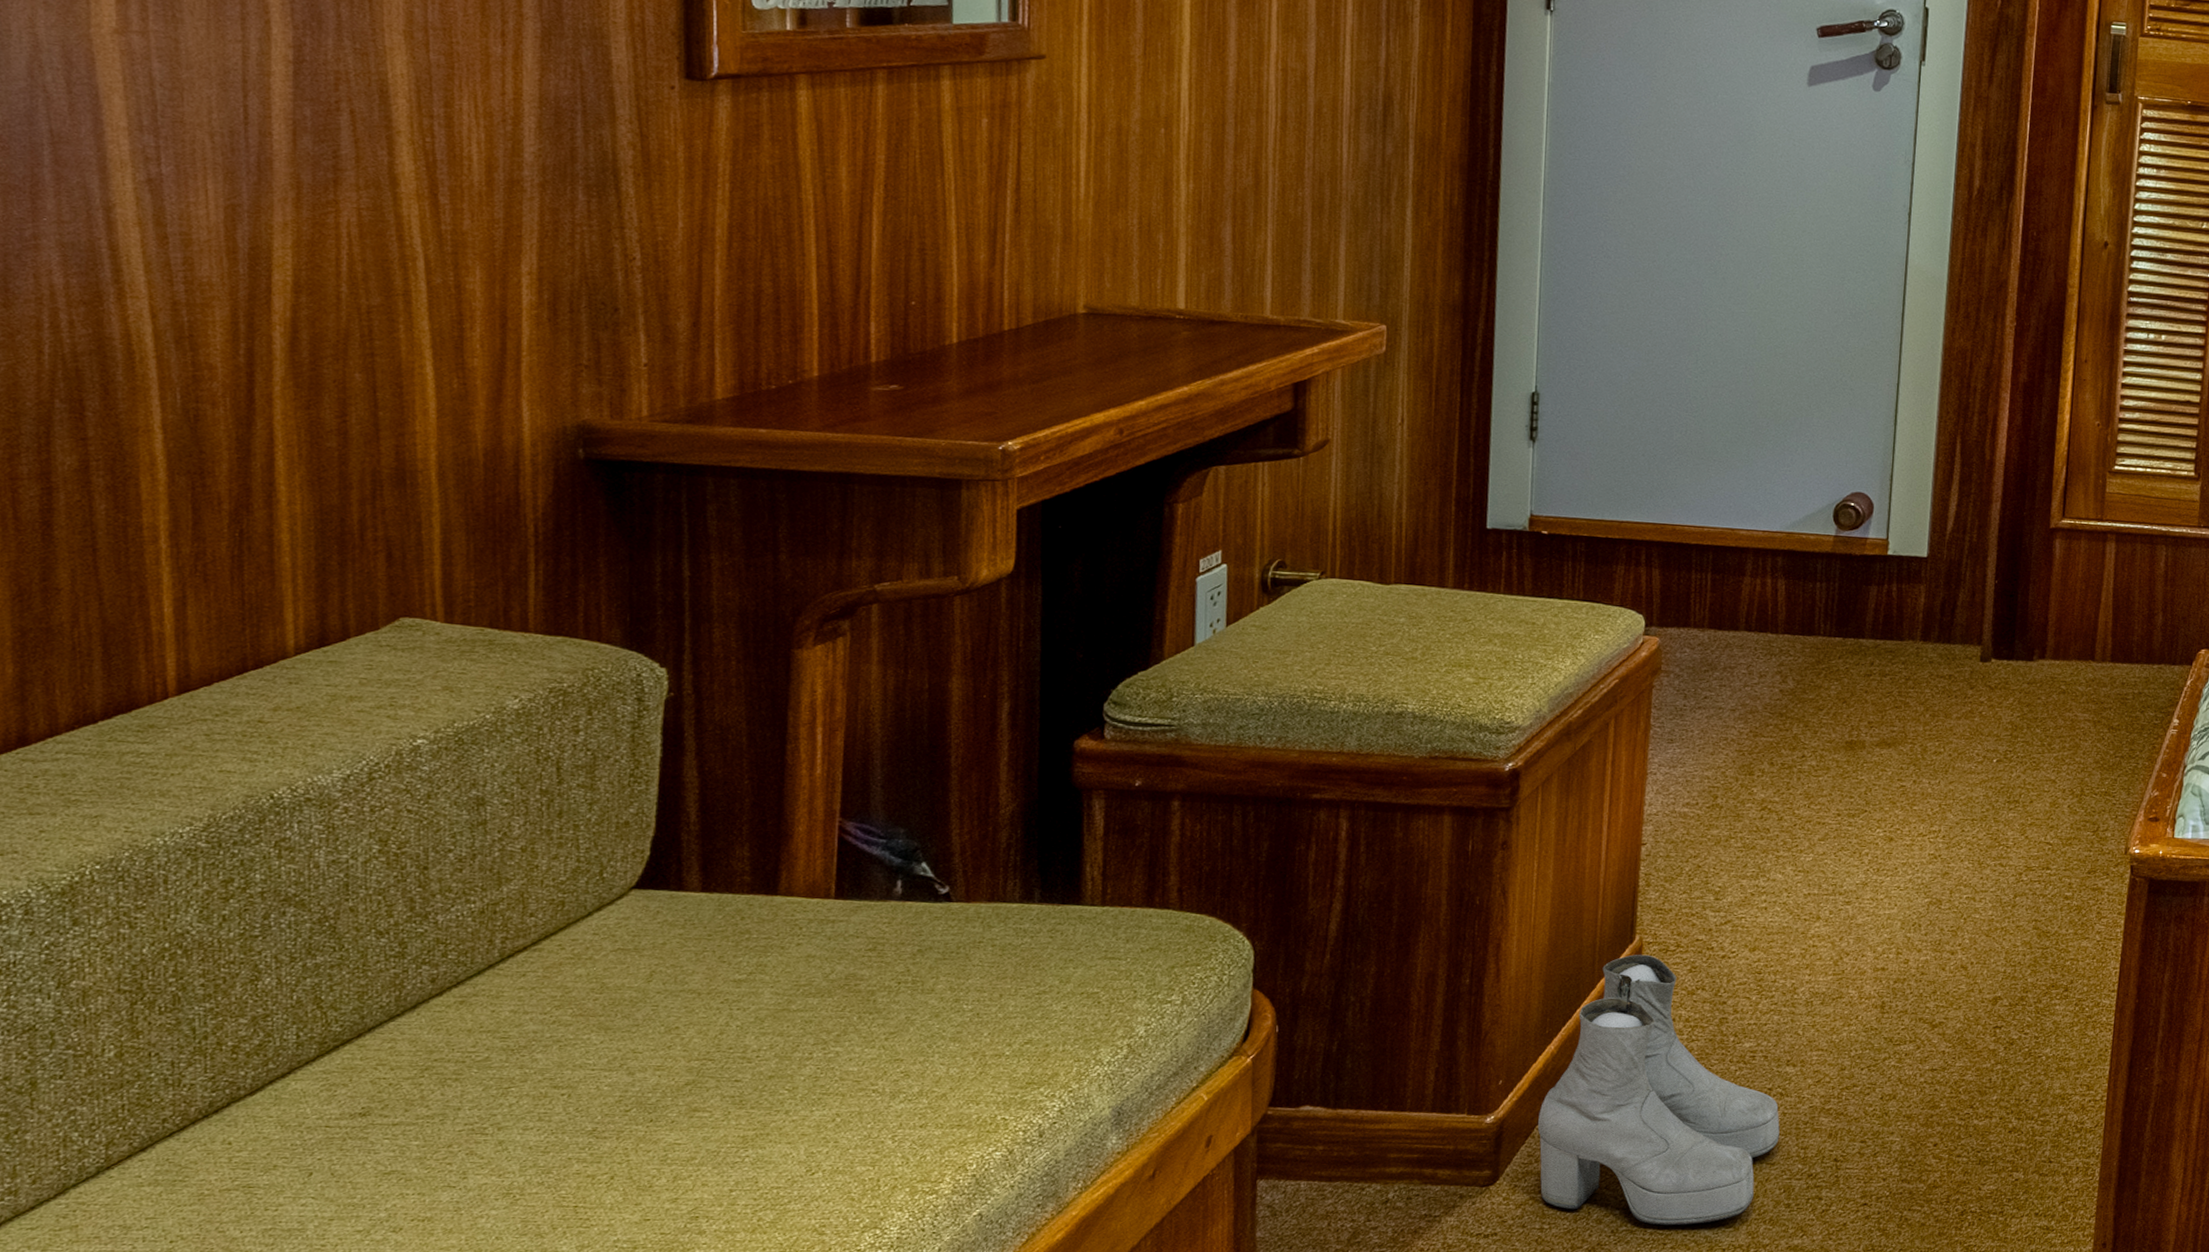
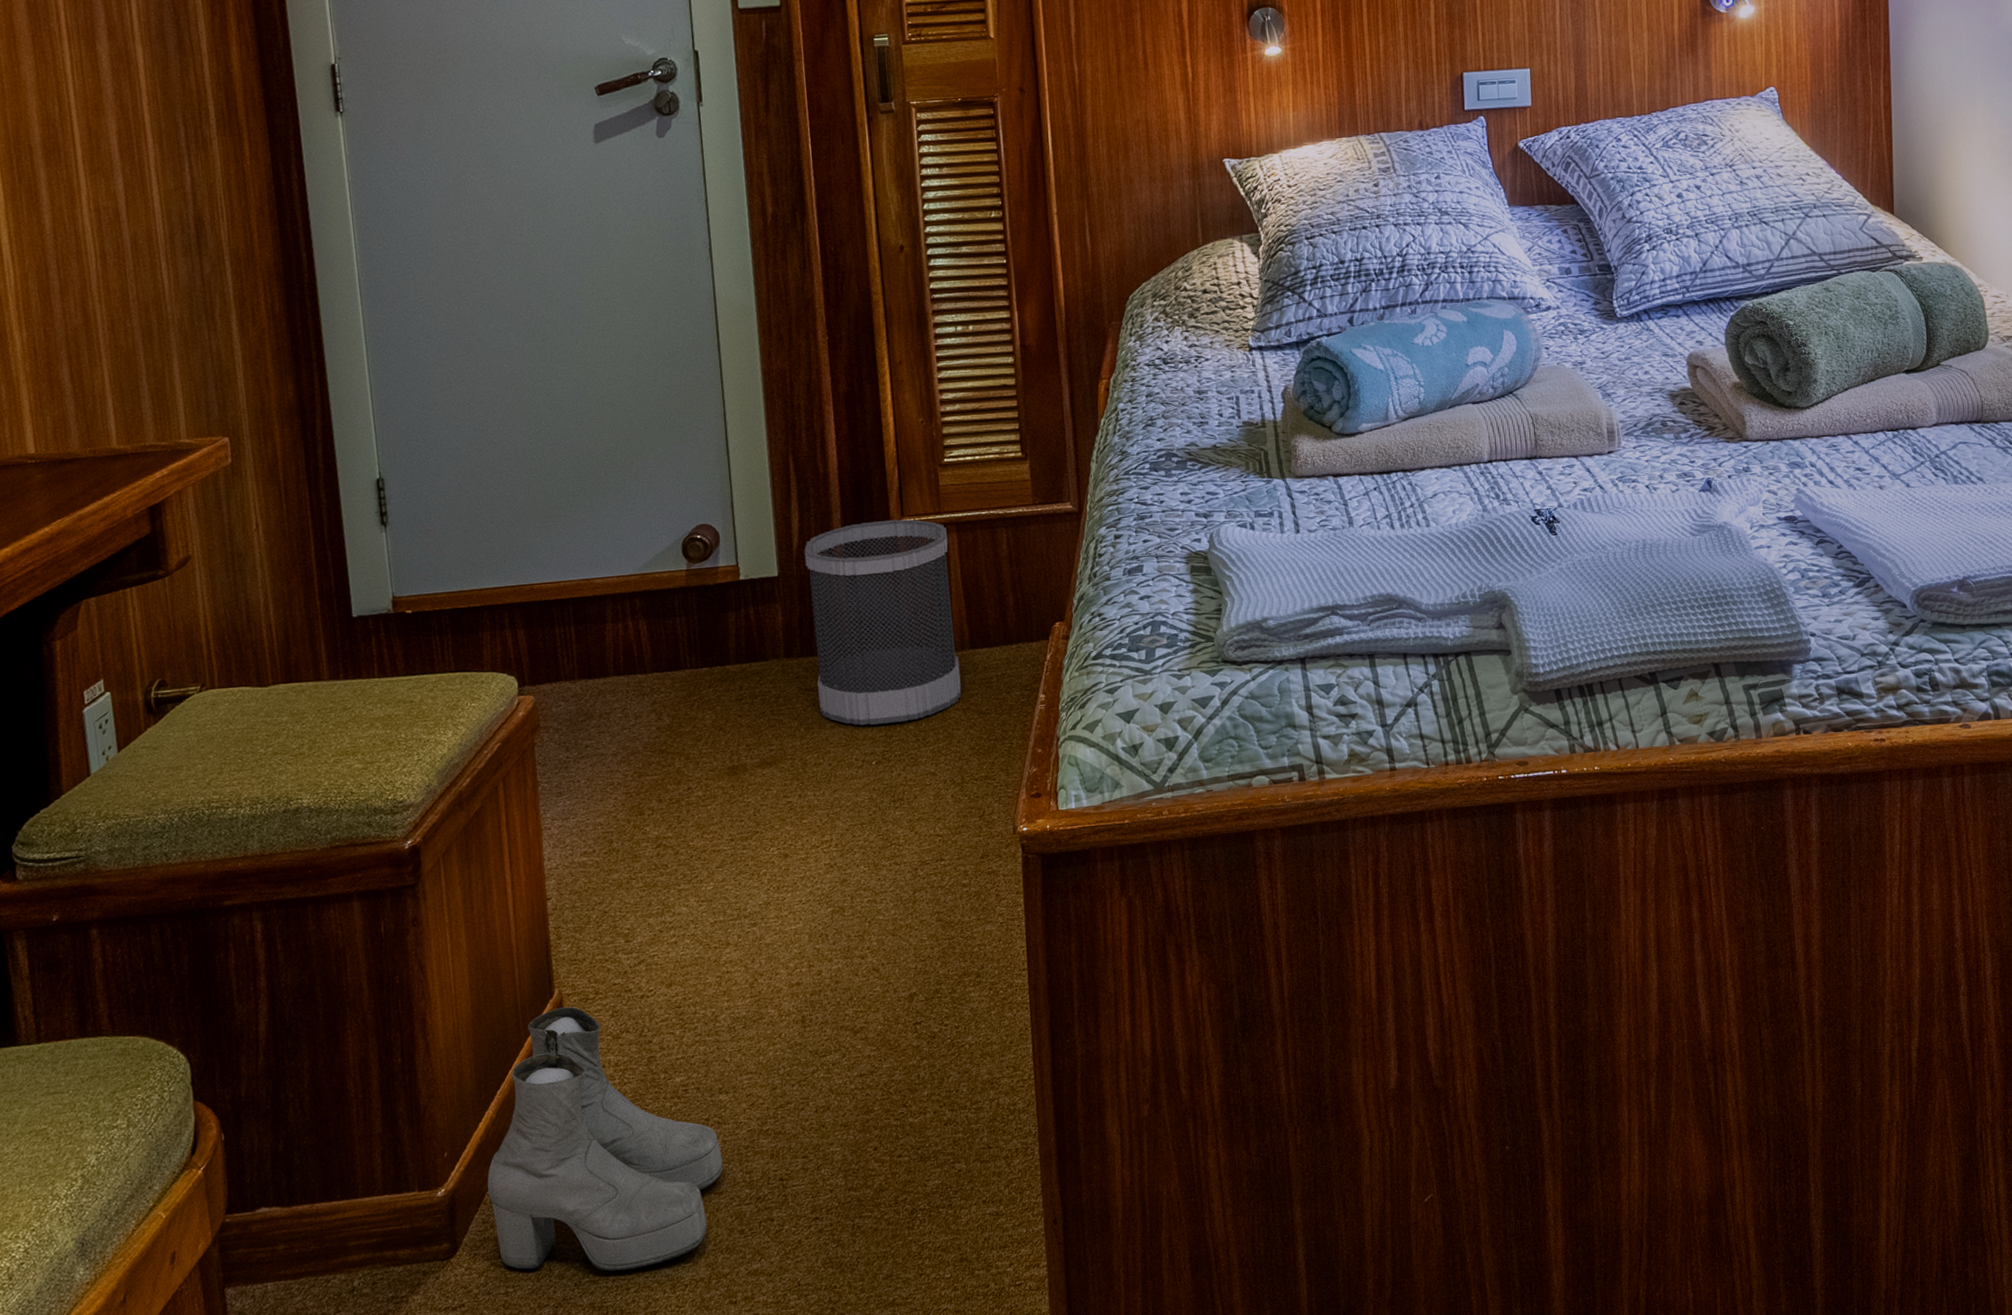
wastebasket: none [1948,517,2106,725] -> present [804,519,962,726]

